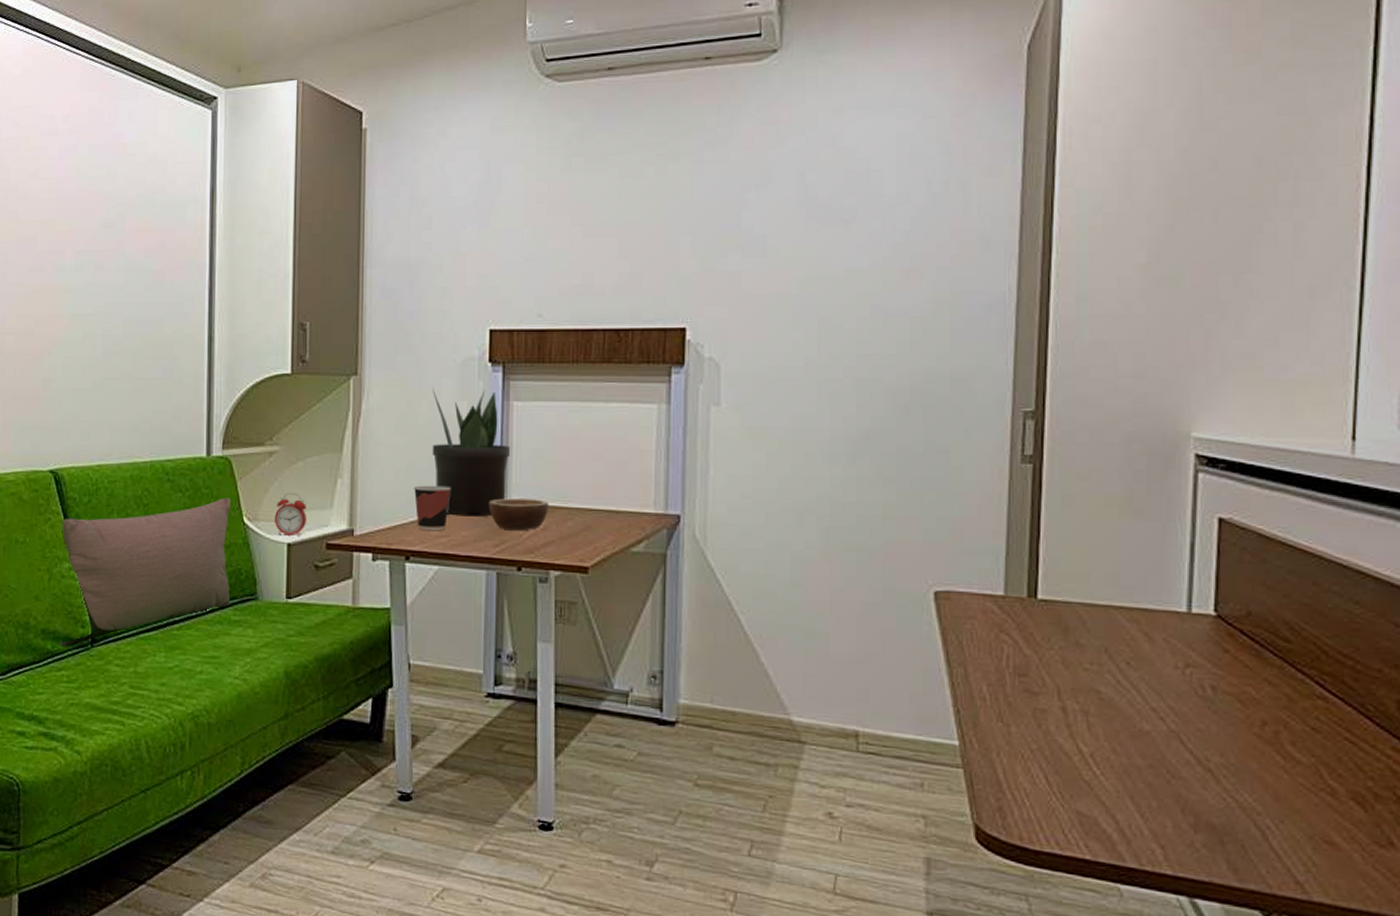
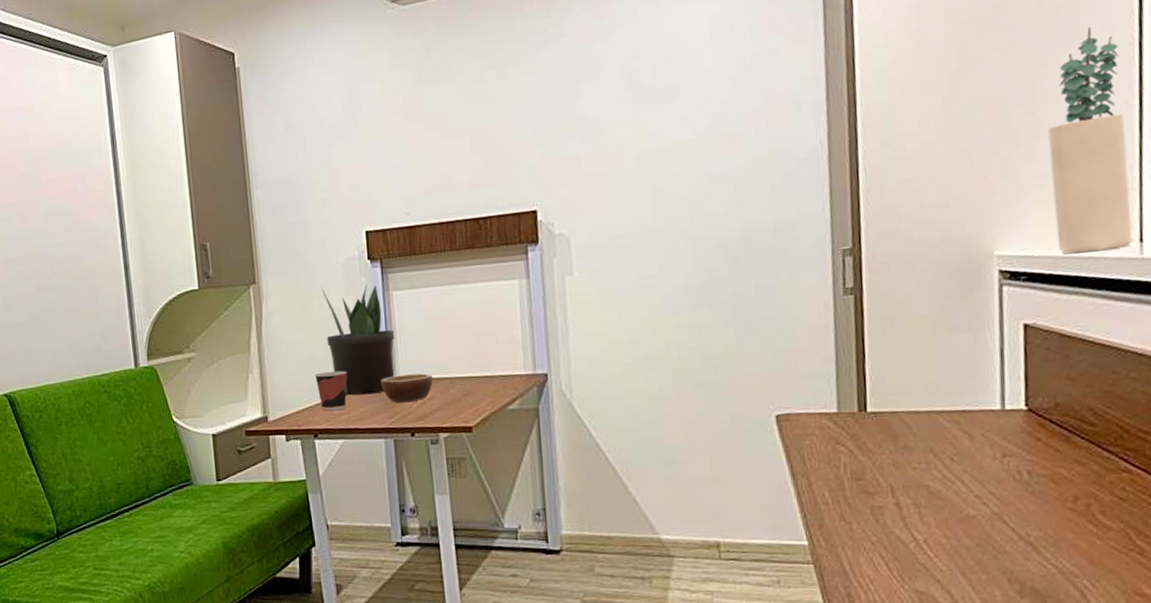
pillow: present [60,497,231,647] -> none [20,401,170,542]
alarm clock: present [274,492,307,536] -> none [198,390,227,428]
vase: none [1258,196,1345,445] -> present [1047,26,1133,254]

